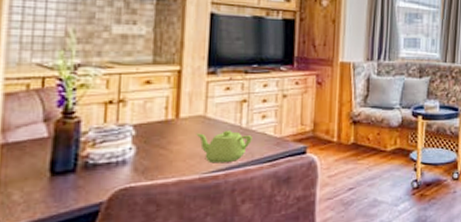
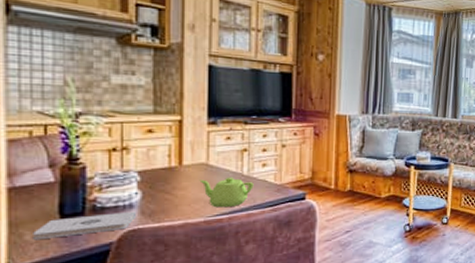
notepad: none [21,168,129,200] -> present [33,211,136,240]

